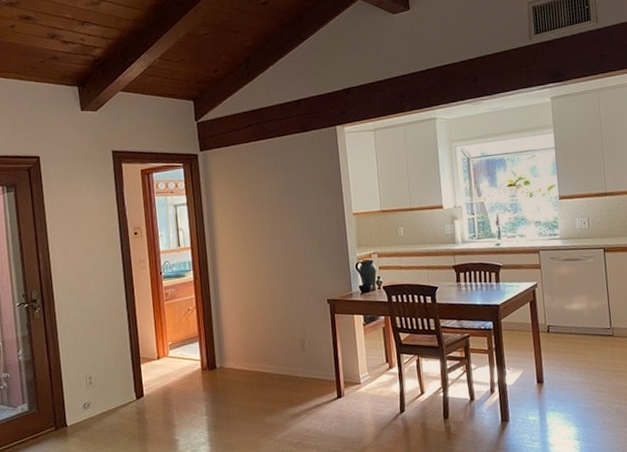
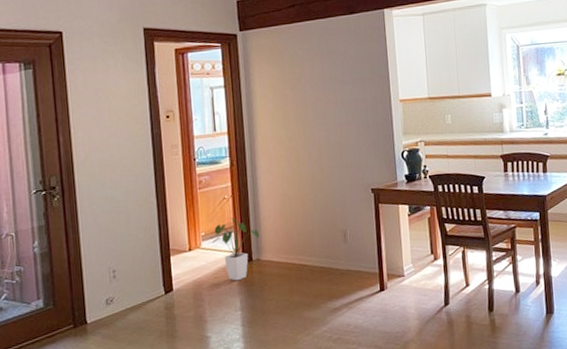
house plant: none [178,327,223,388] -> present [211,217,260,281]

